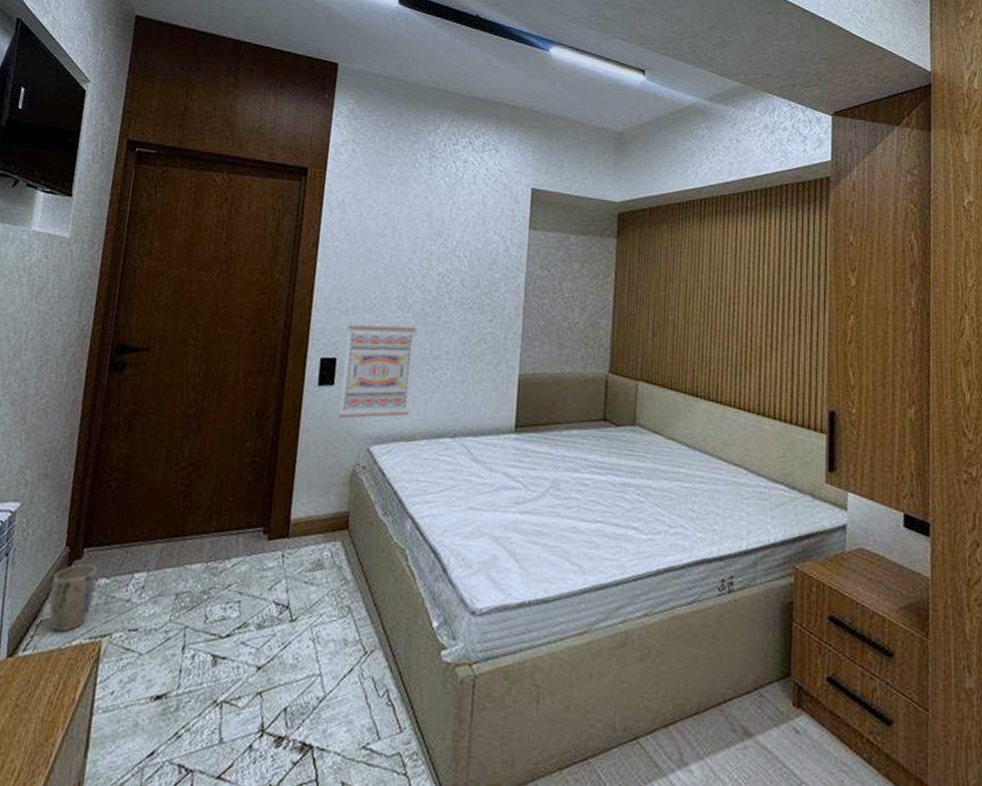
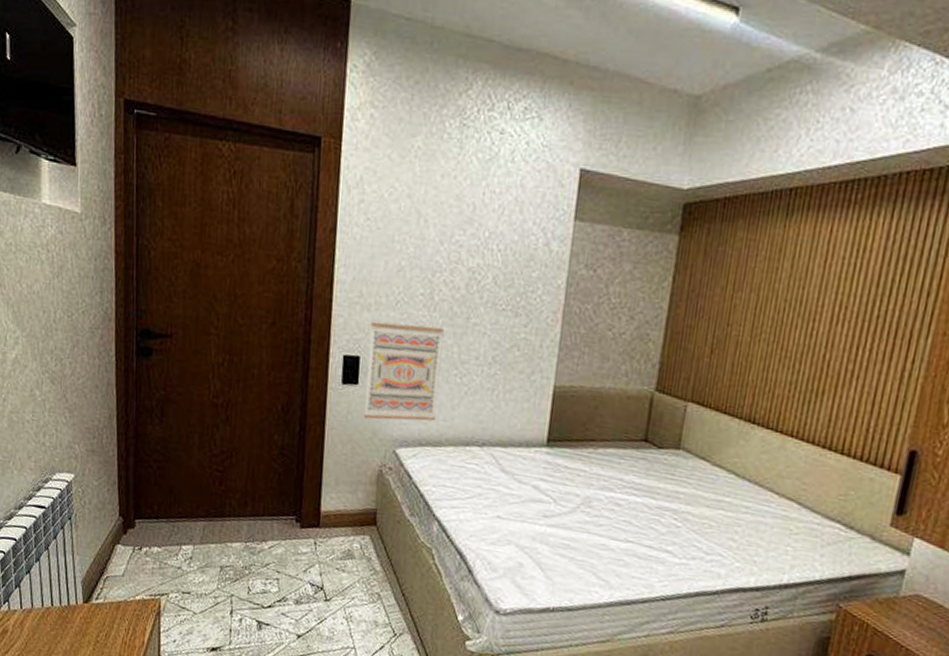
plant pot: present [48,564,98,633] -> none [111,533,150,589]

